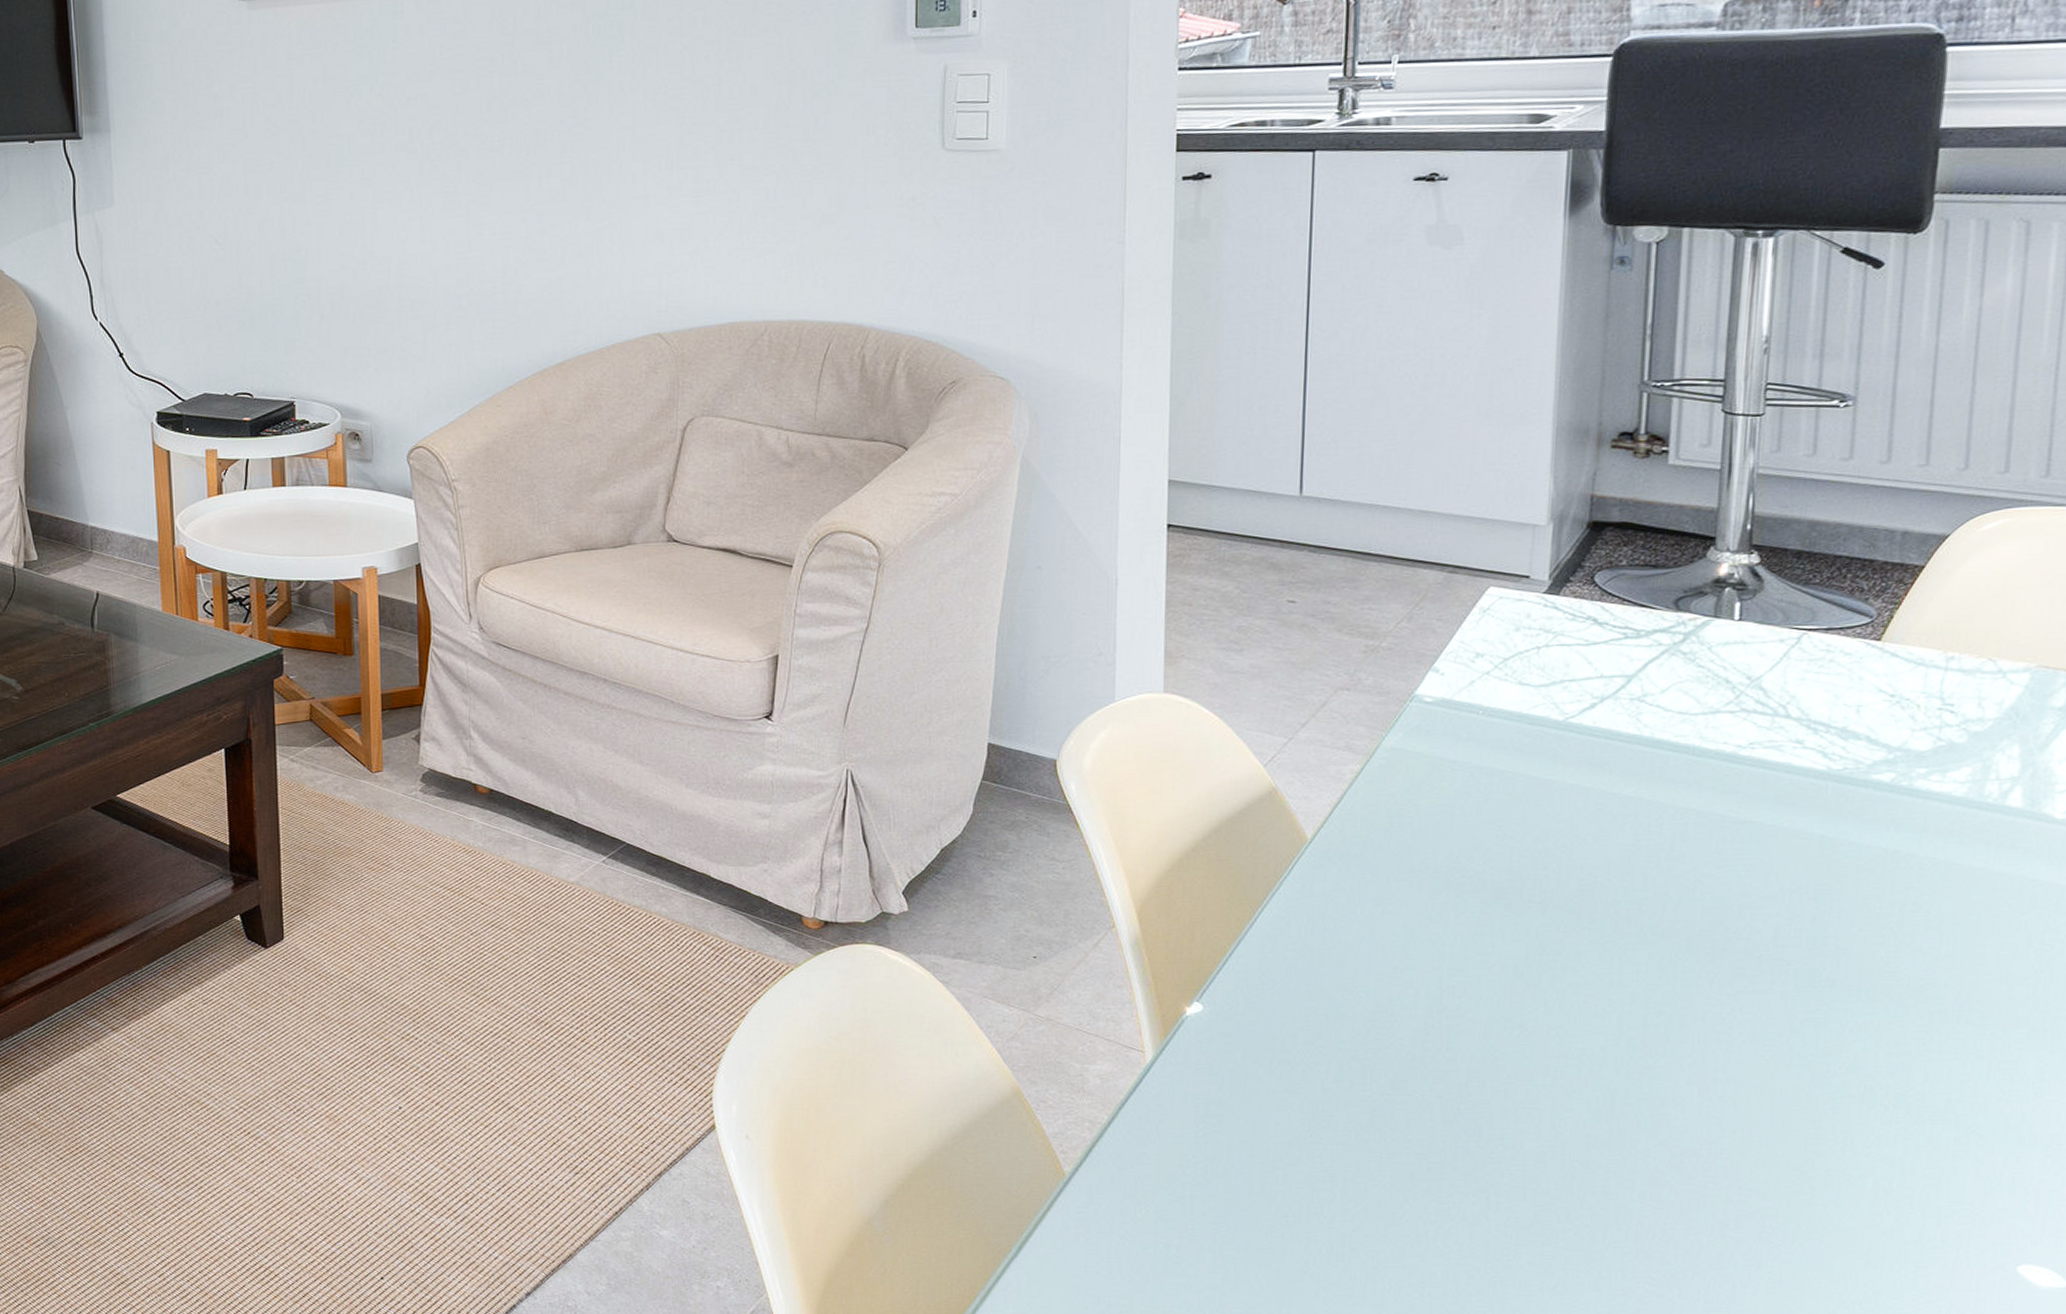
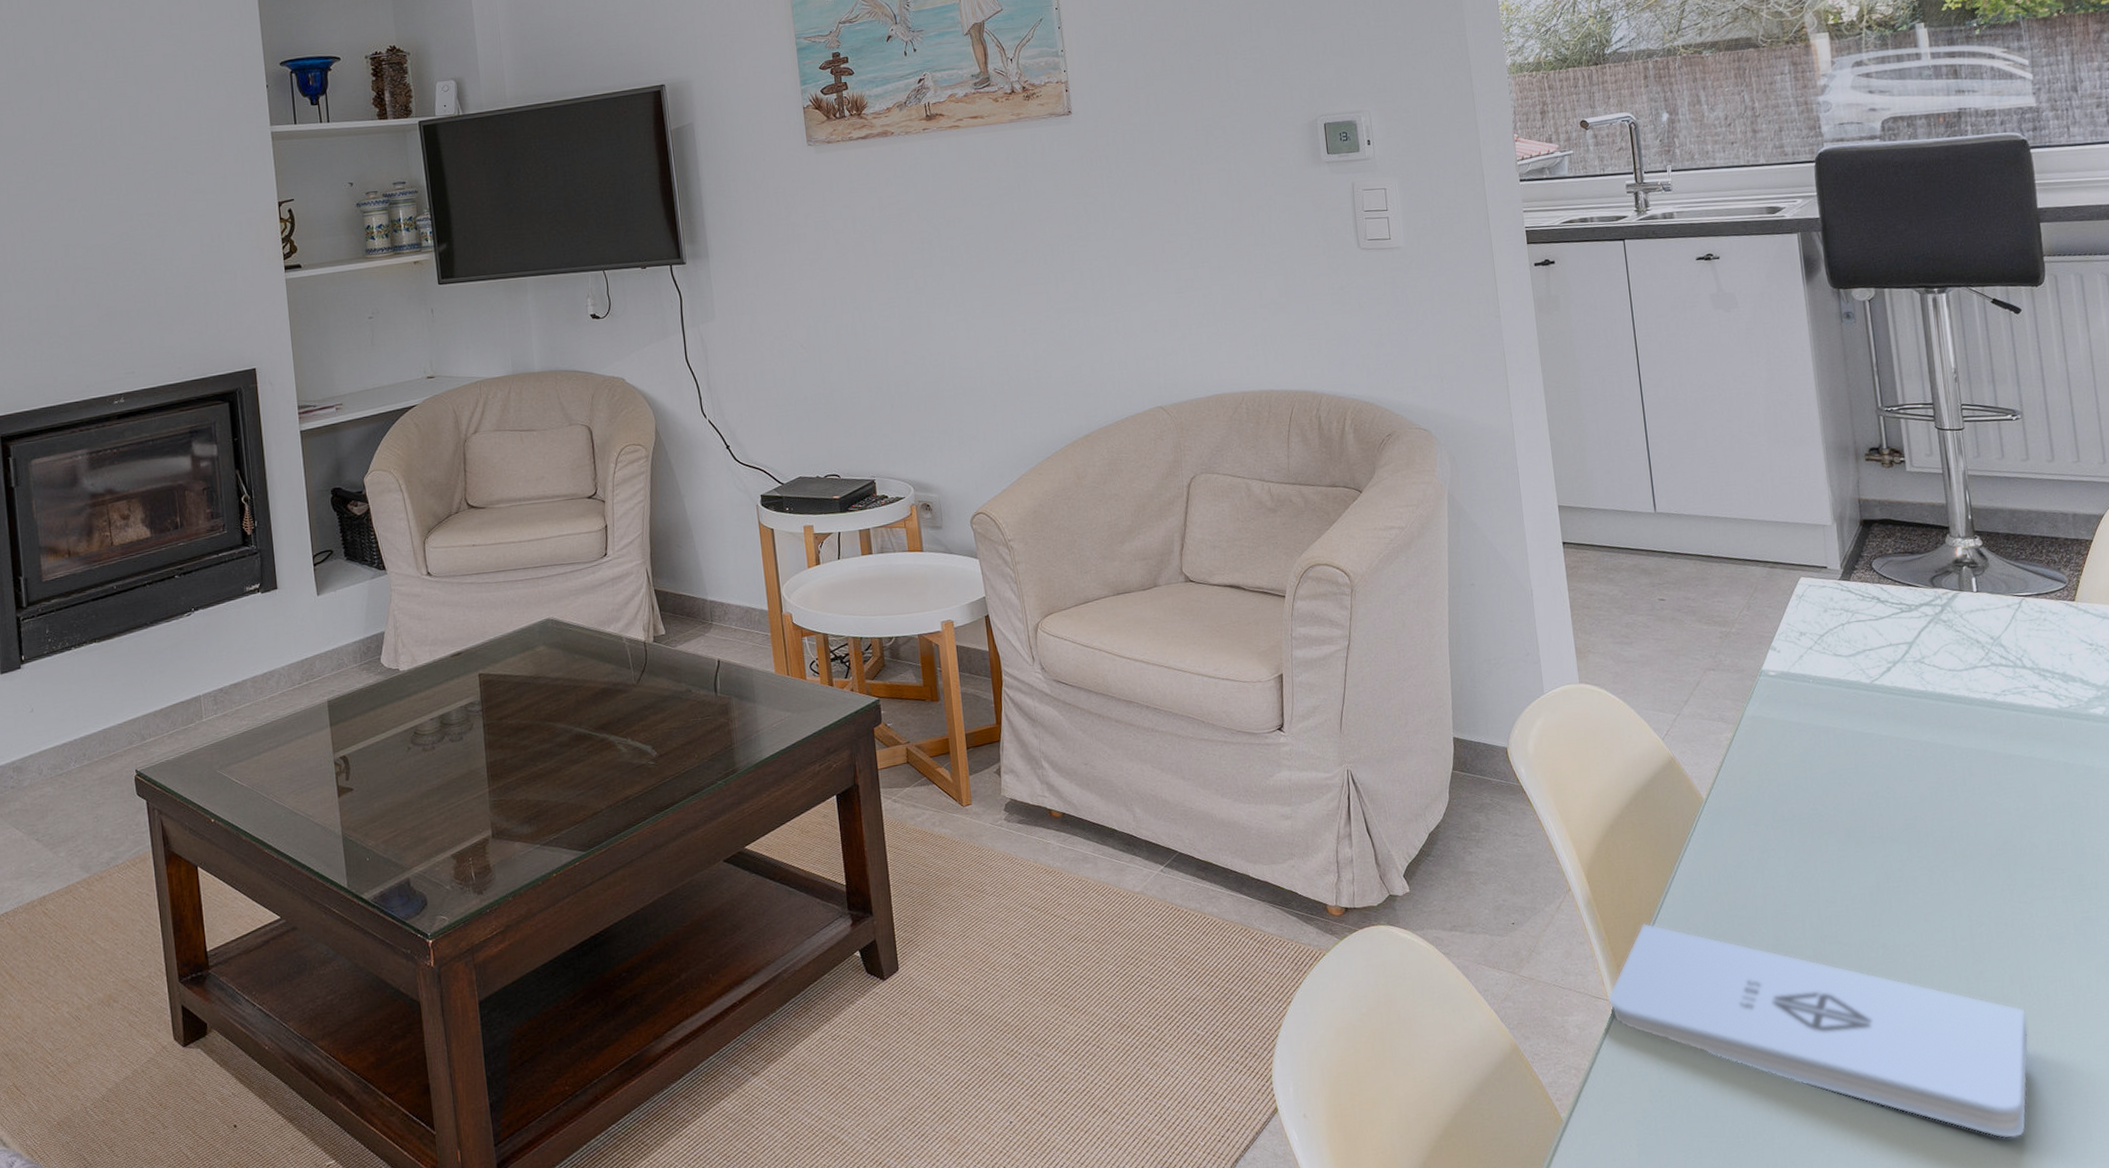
notepad: none [1144,971,1702,1256] -> present [1608,922,2029,1139]

